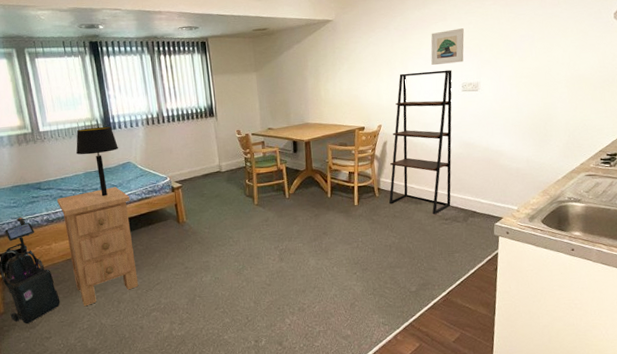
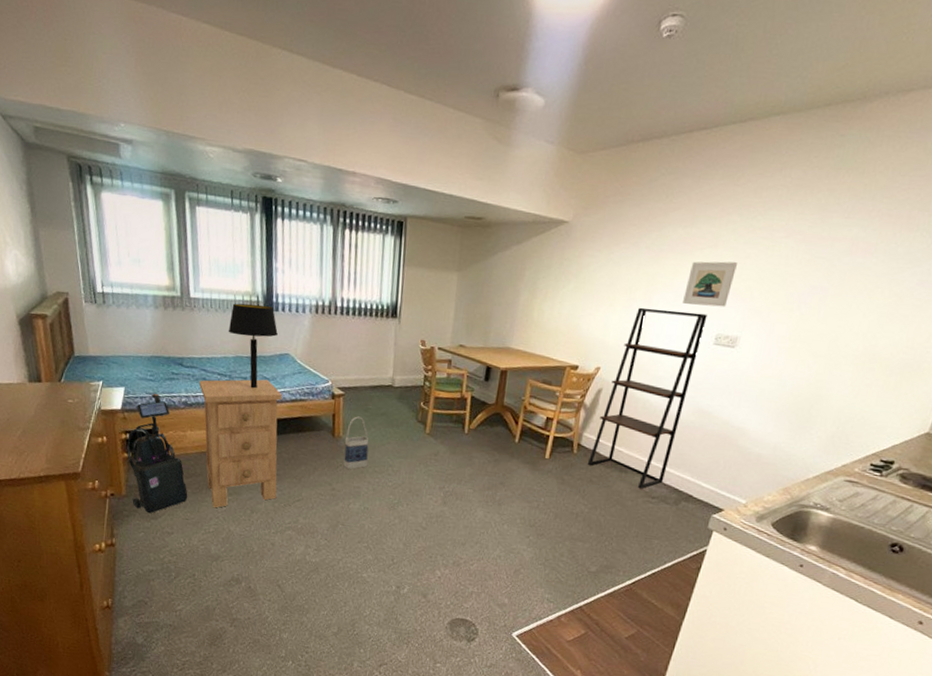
bag: none [189,202,212,248] -> present [343,416,369,469]

